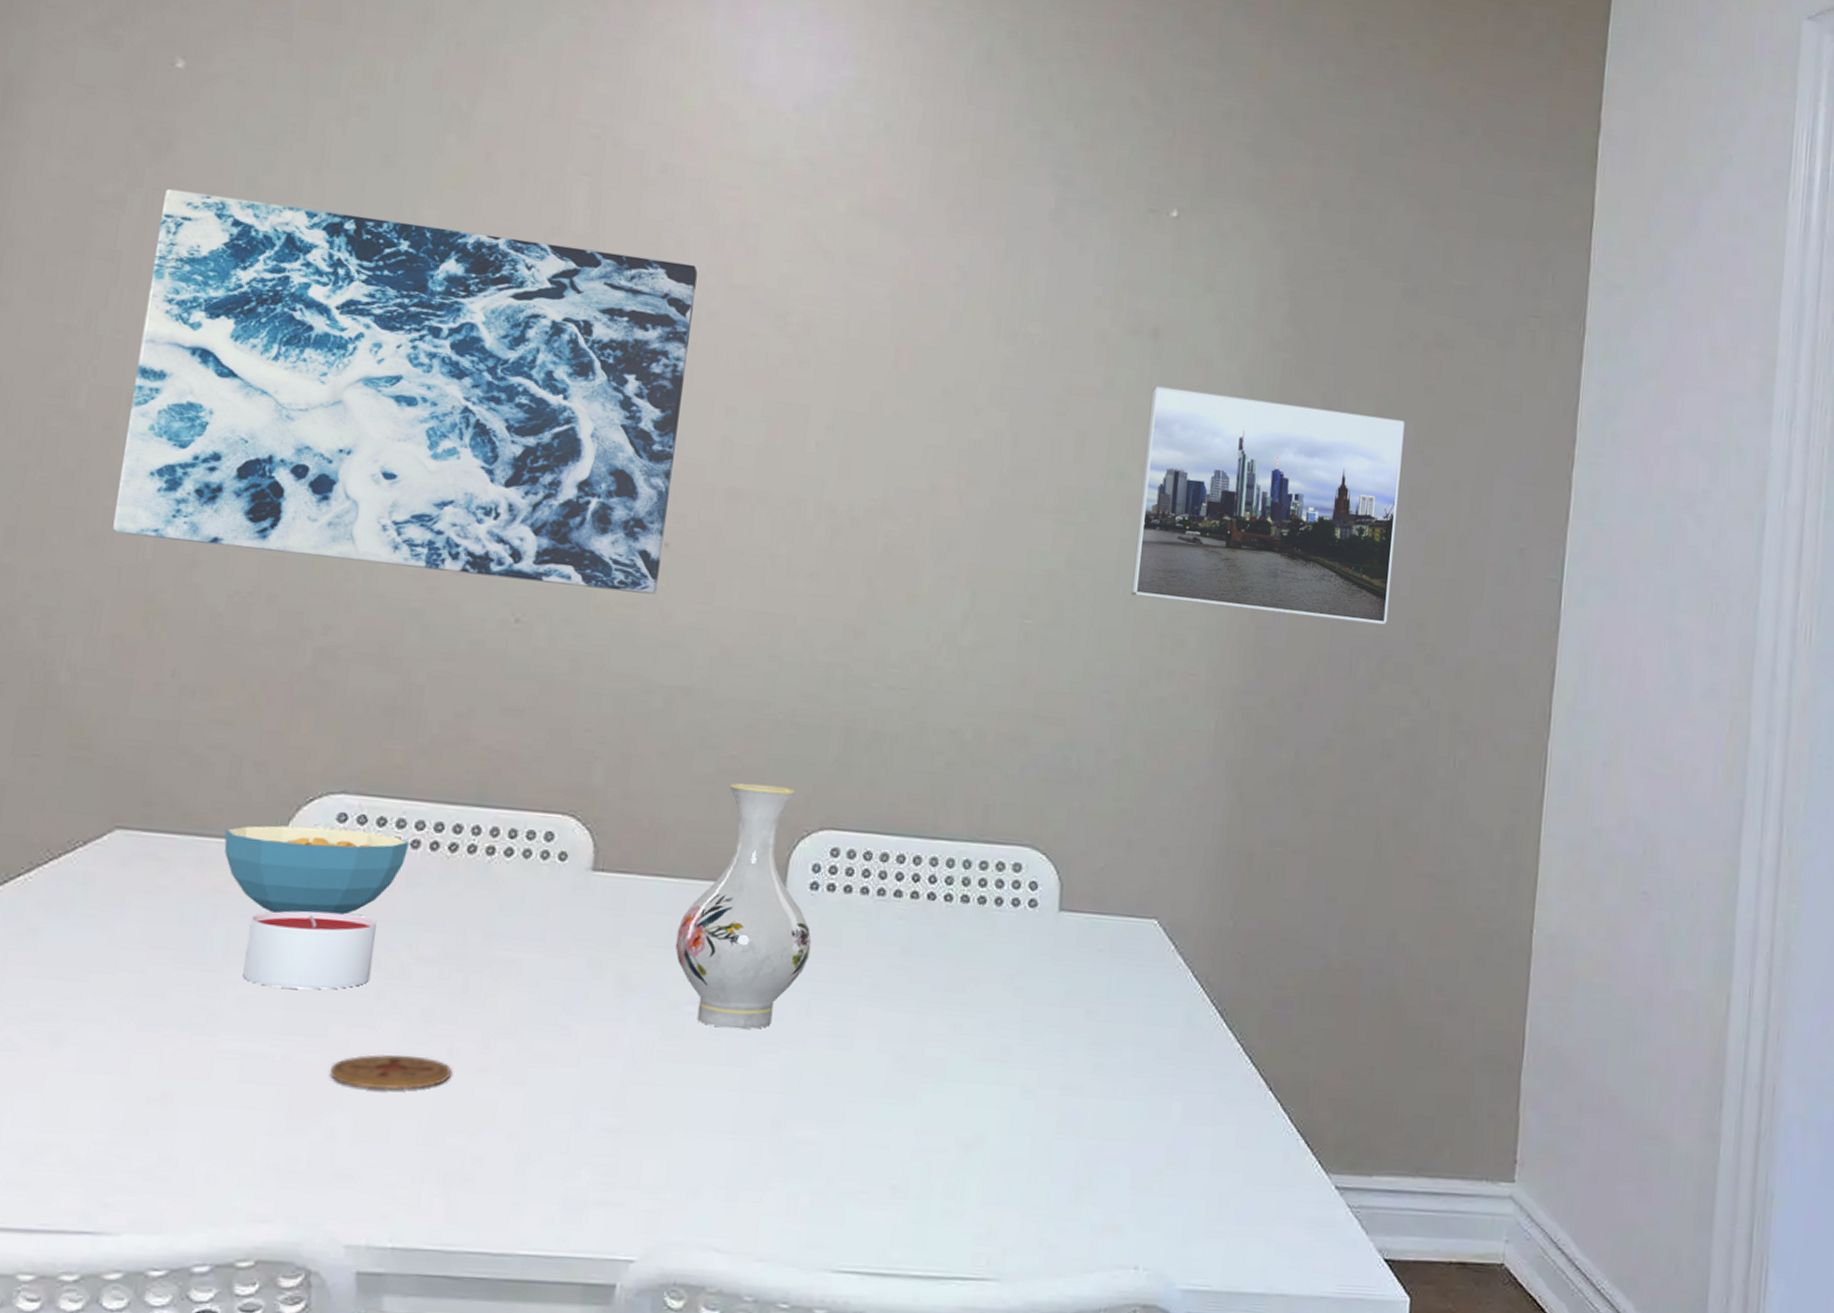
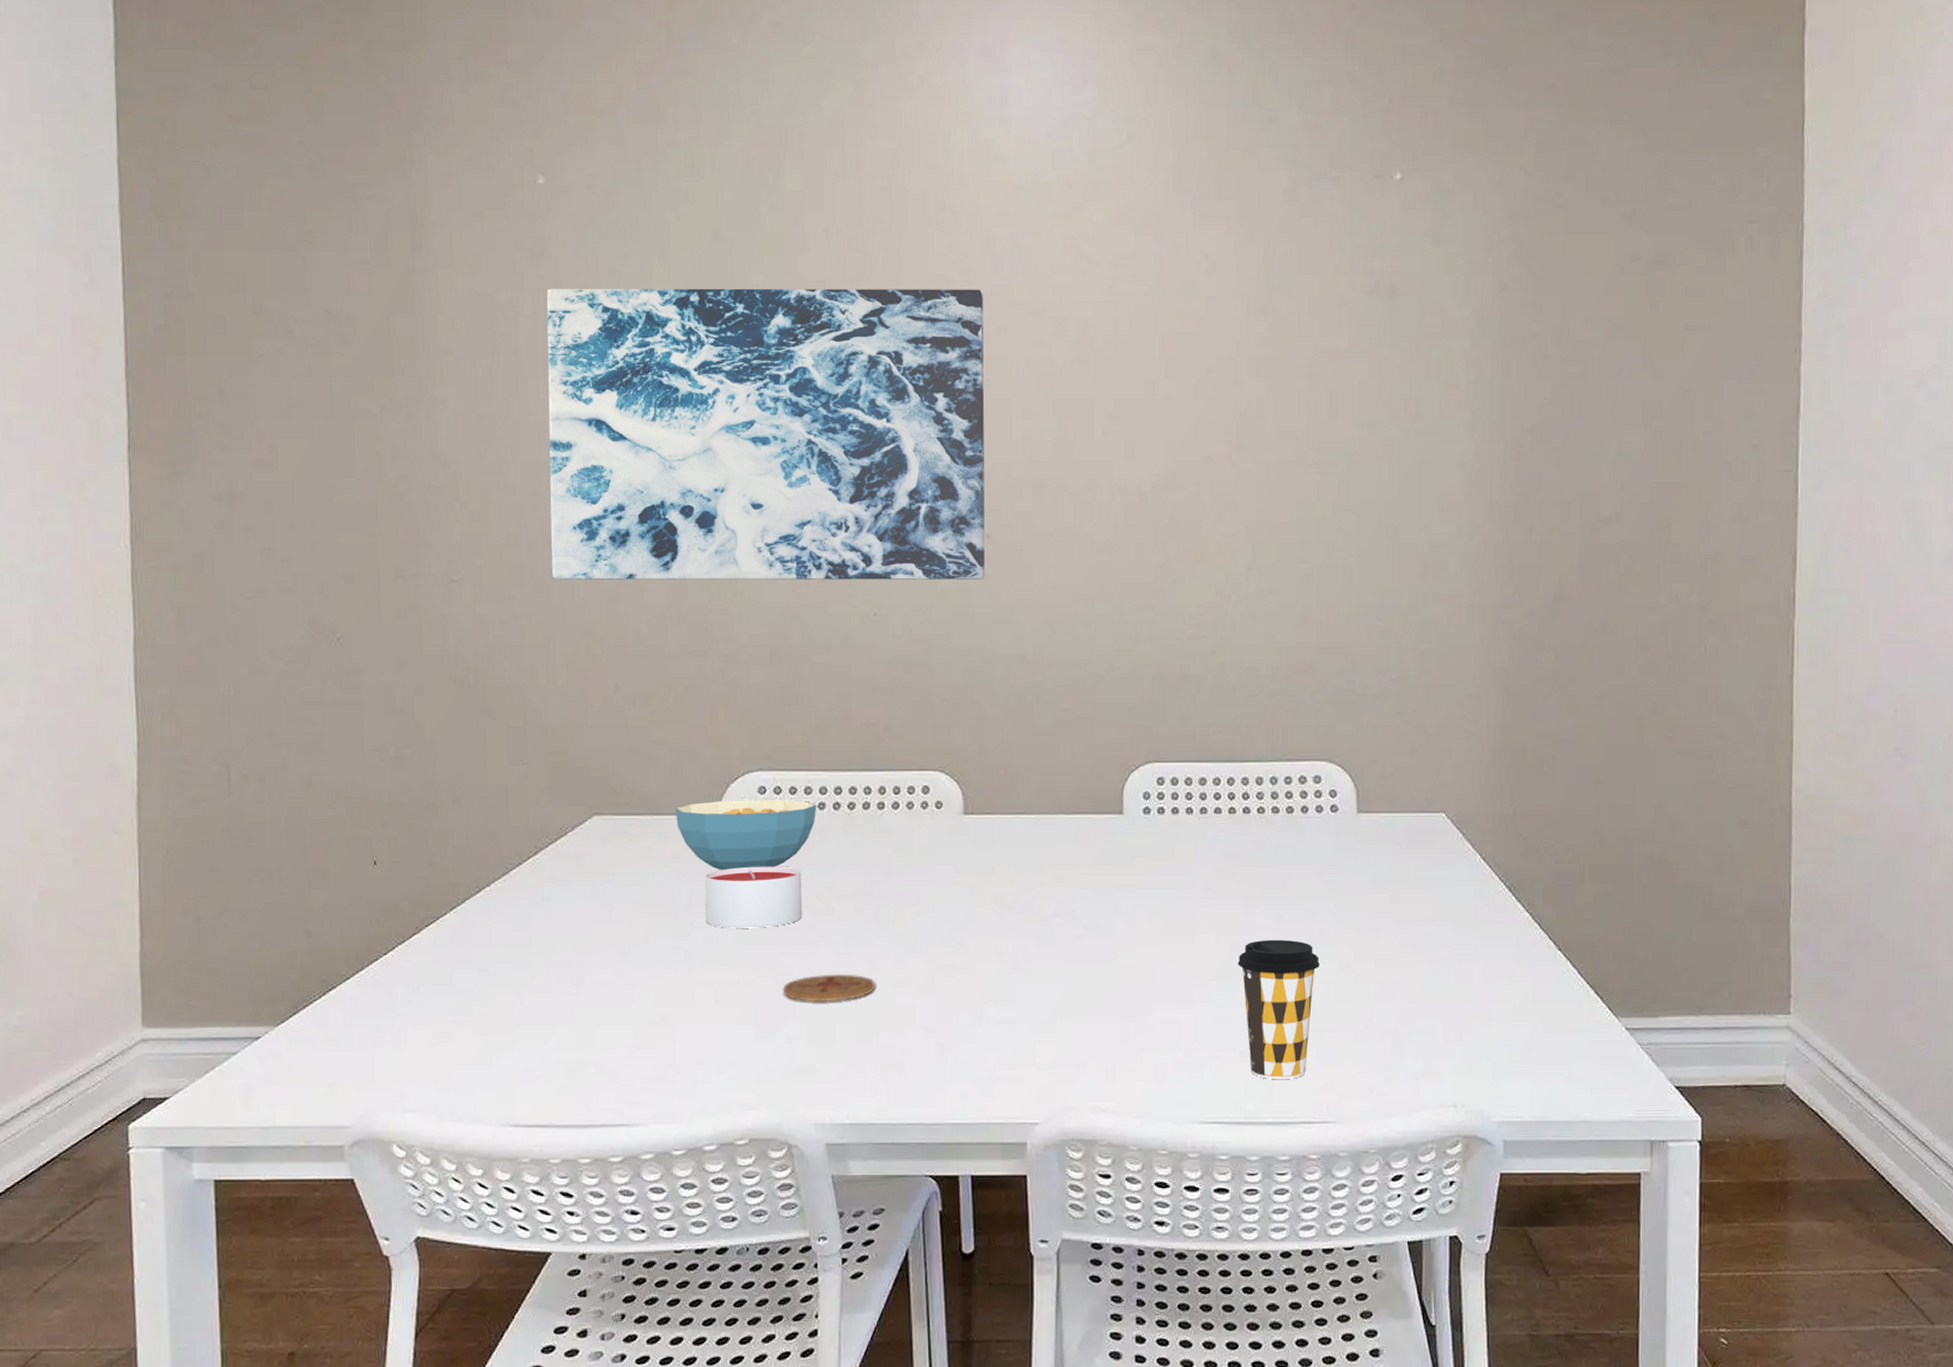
vase: present [675,782,812,1030] -> none [1038,730,1150,933]
coffee cup: none [900,1052,998,1224] -> present [1237,939,1320,1079]
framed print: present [1131,386,1405,625] -> none [1393,339,1634,531]

